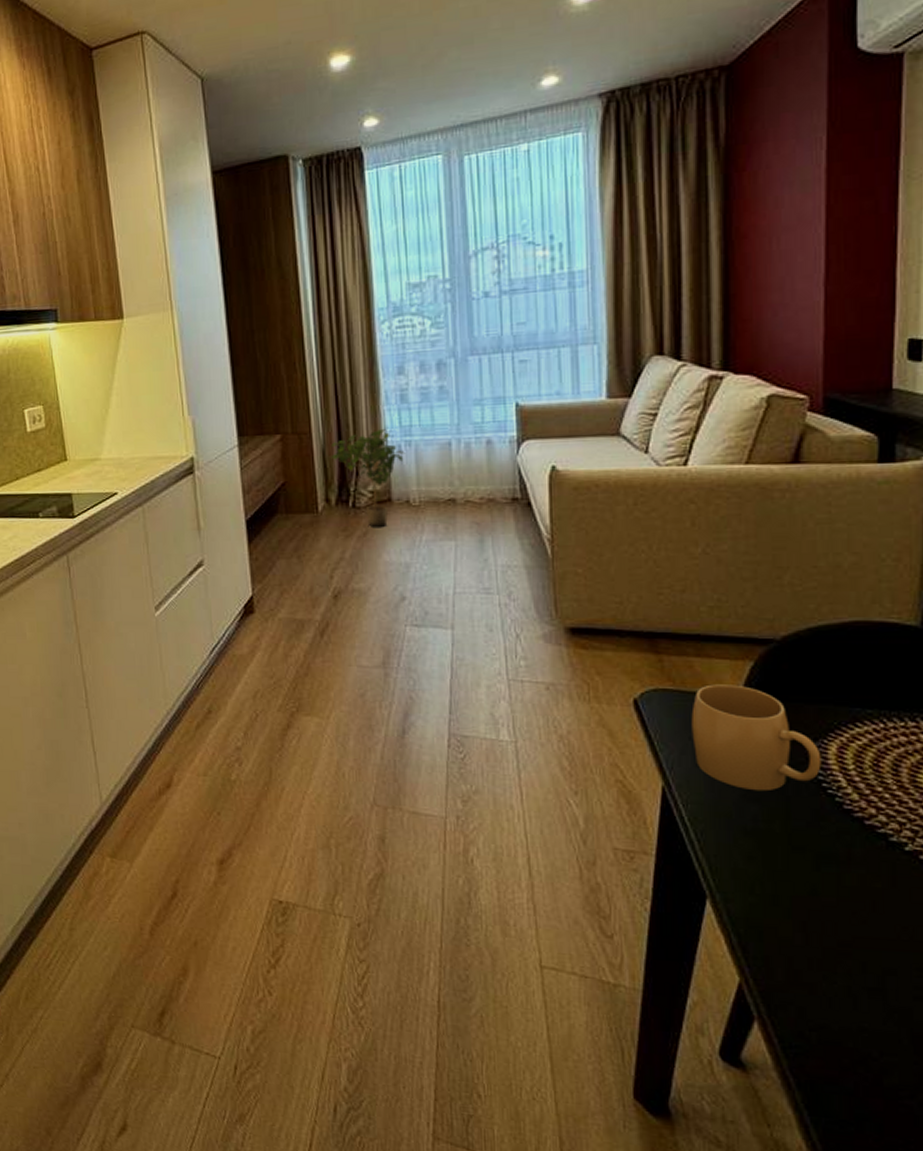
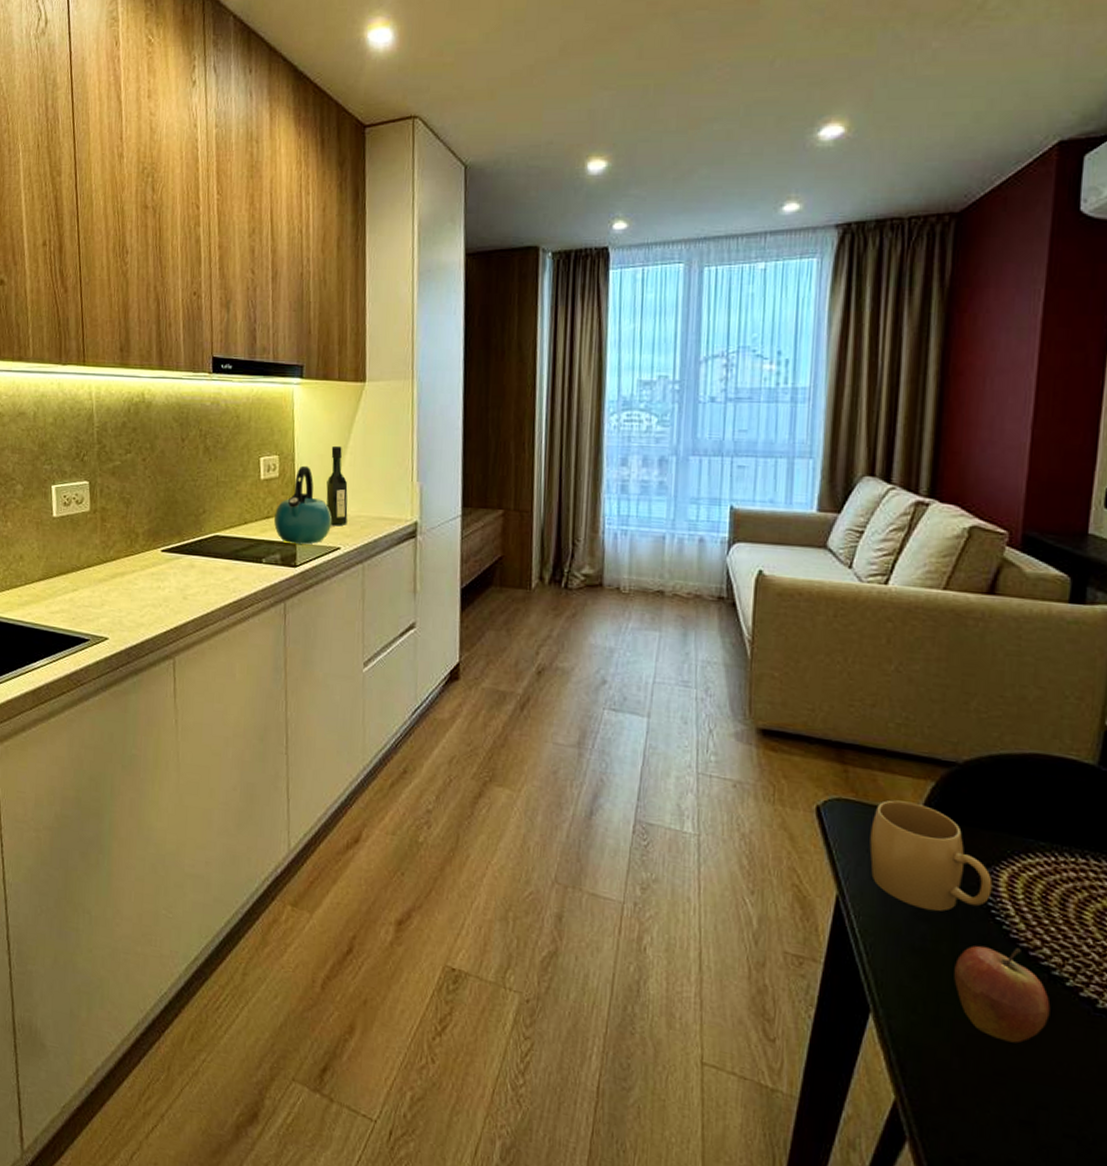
kettle: none [46,412,105,494] -> present [274,465,332,544]
bottle: none [95,388,121,471] -> present [326,445,348,526]
potted plant: present [330,429,406,528] -> none [548,516,621,611]
fruit: none [789,818,891,913] -> present [954,945,1051,1044]

